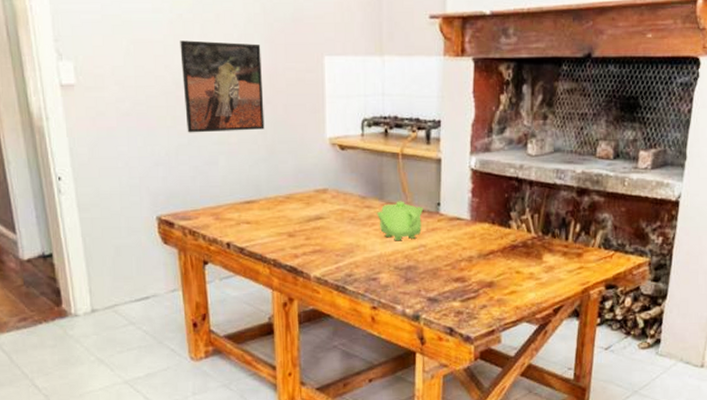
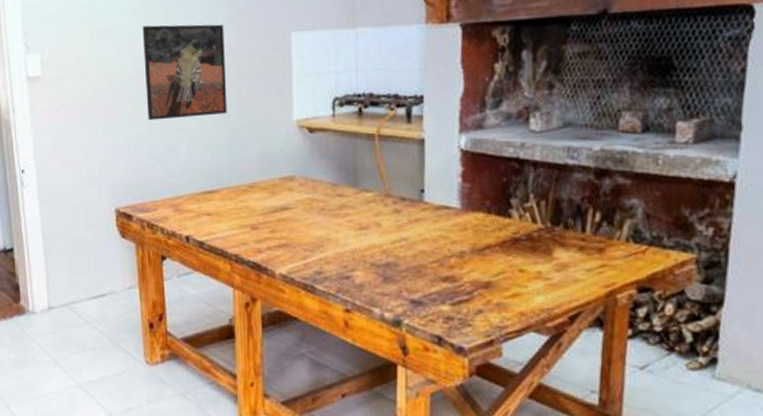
teapot: present [376,201,424,241] -> none [349,188,405,234]

